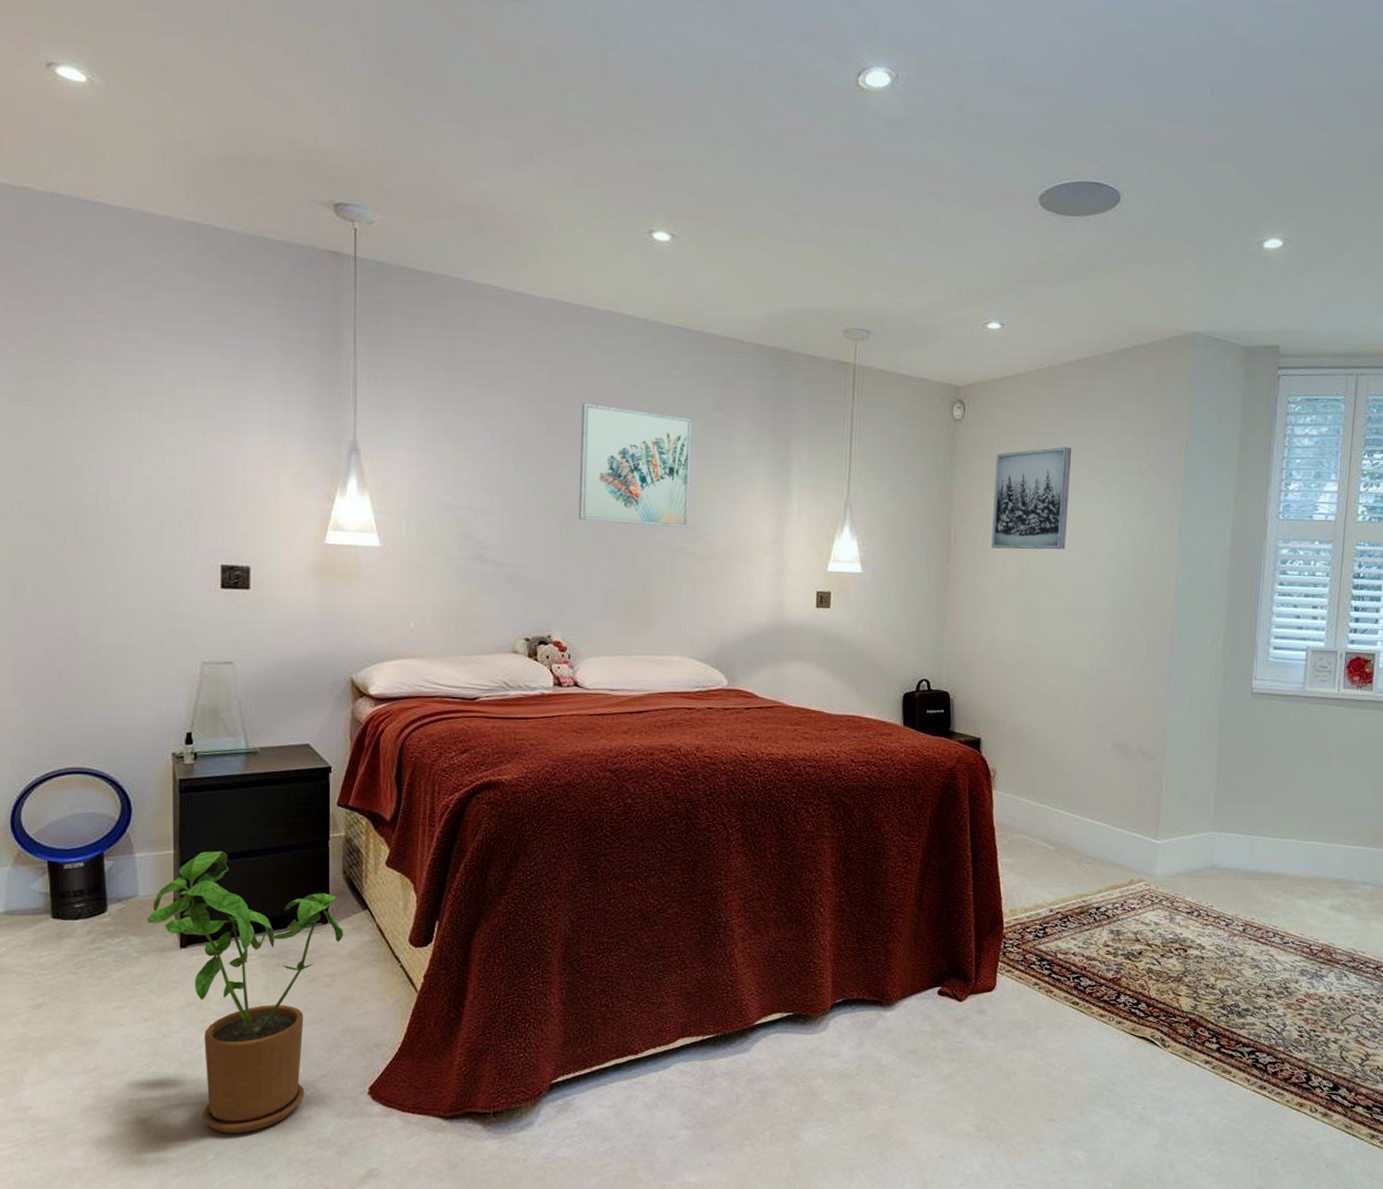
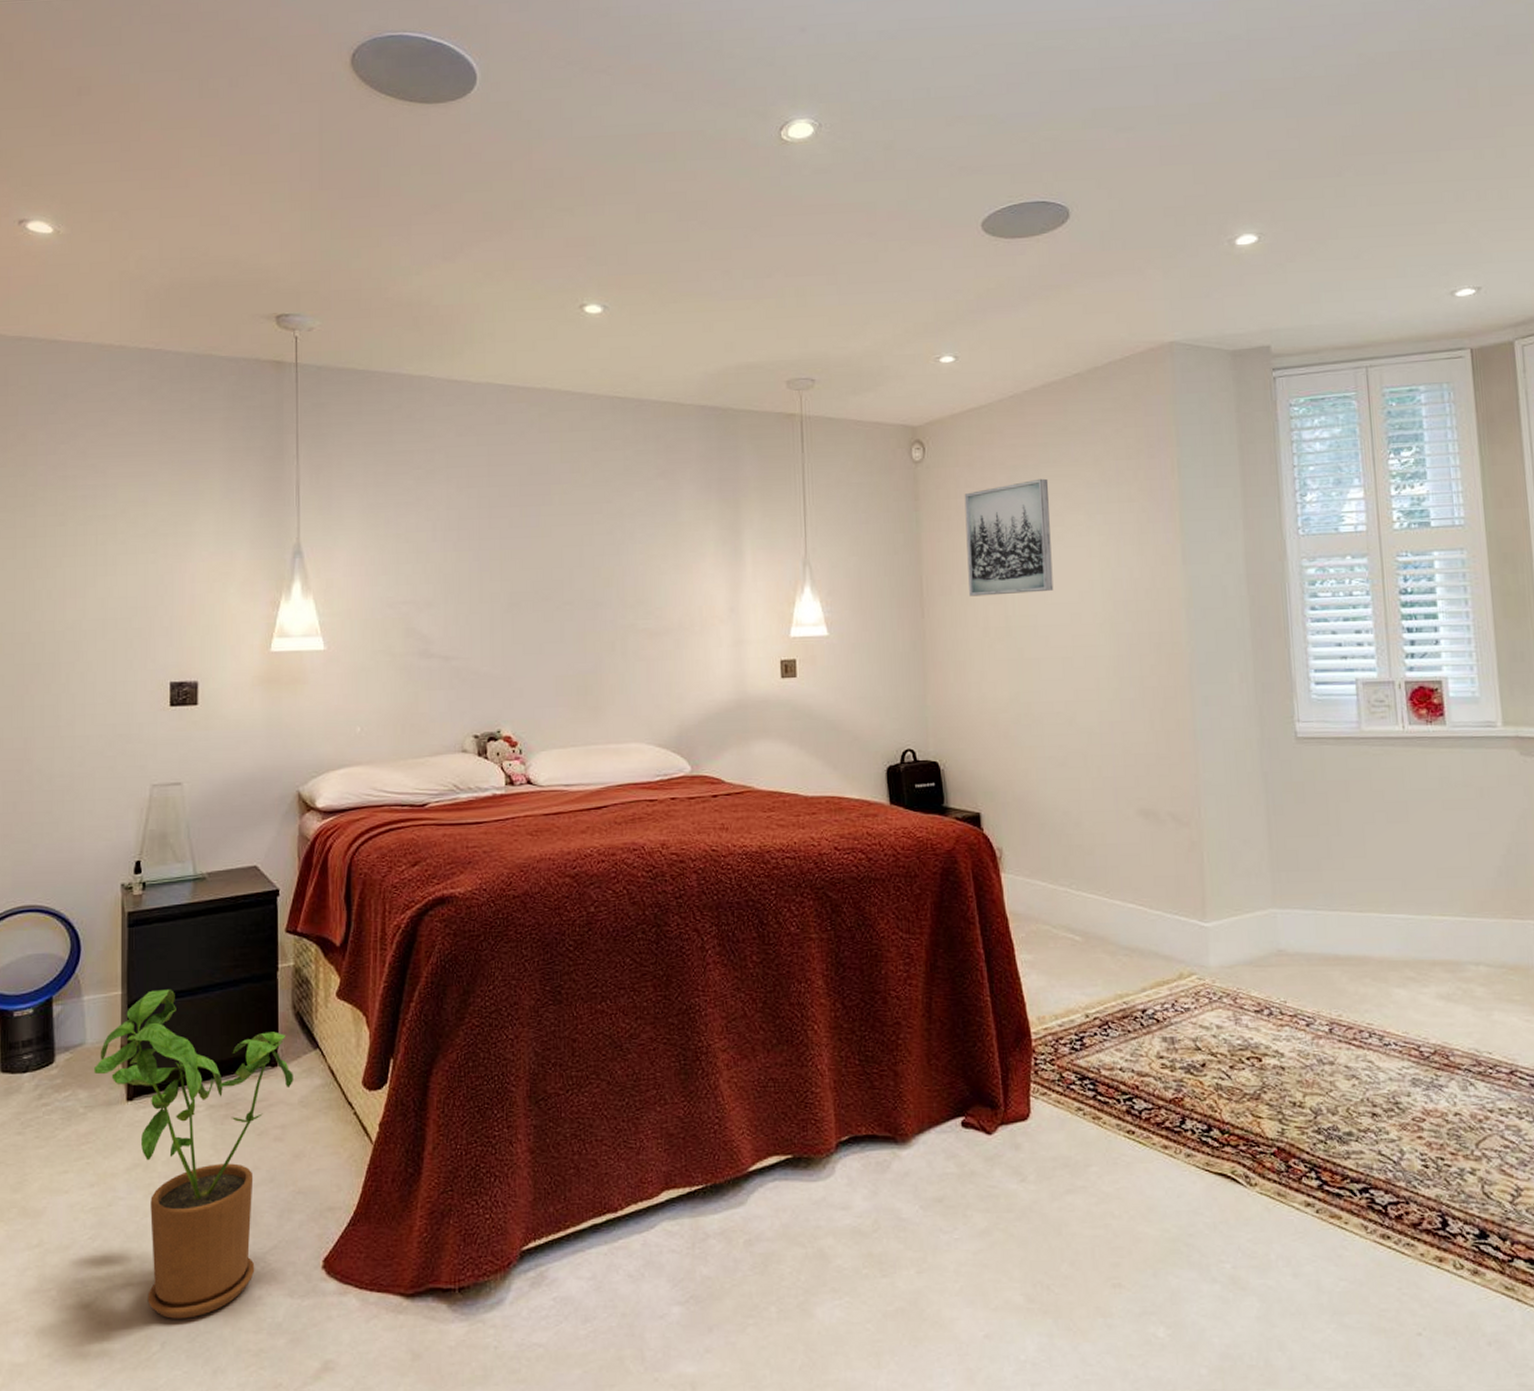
wall art: present [578,403,692,528] -> none [522,483,638,605]

